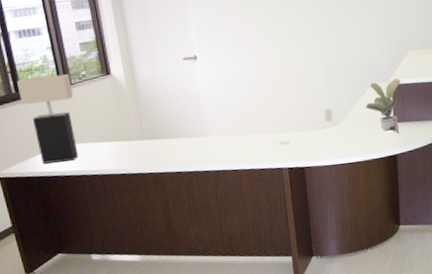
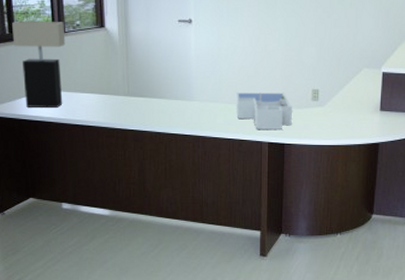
desk organizer: none [250,117,309,156] -> present [235,92,292,129]
potted plant: present [365,78,401,133] -> none [353,67,392,122]

